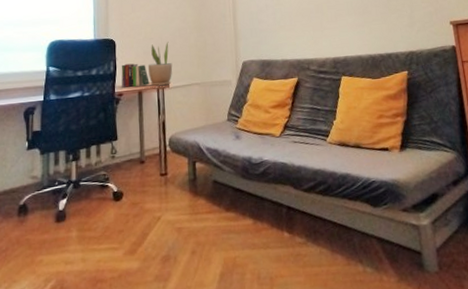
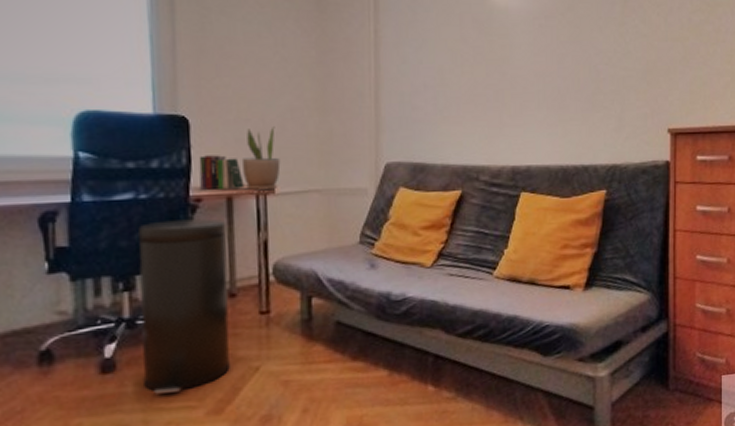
pedal bin: none [82,107,140,238] -> present [137,218,230,394]

